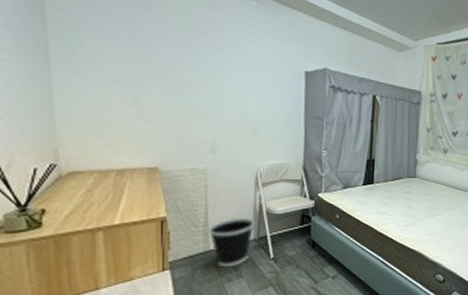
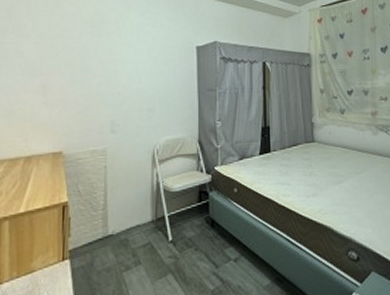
wastebasket: present [208,217,255,268] -> none [107,197,153,254]

